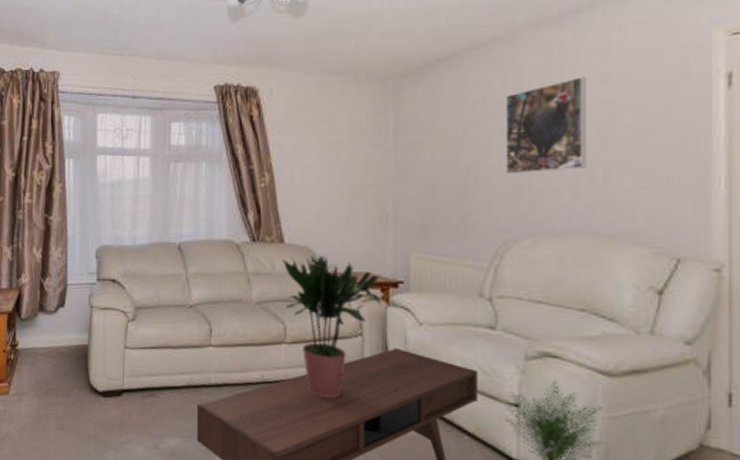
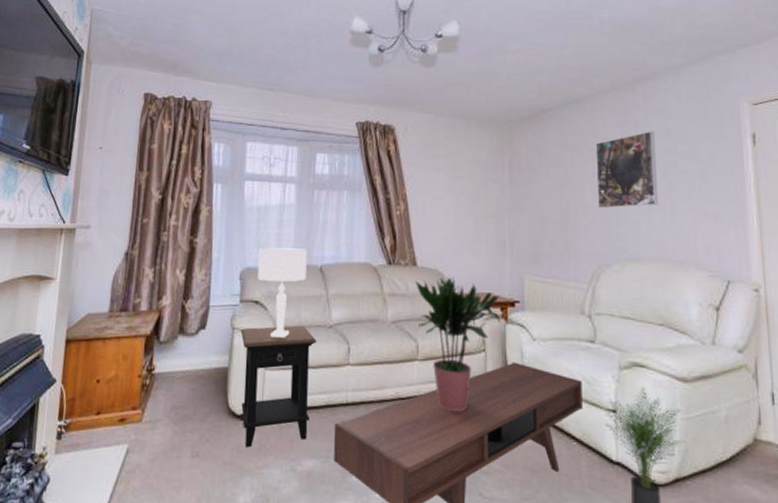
side table: none [99,304,176,424] -> present [240,325,317,448]
table lamp: none [113,225,164,317] -> present [258,248,307,338]

